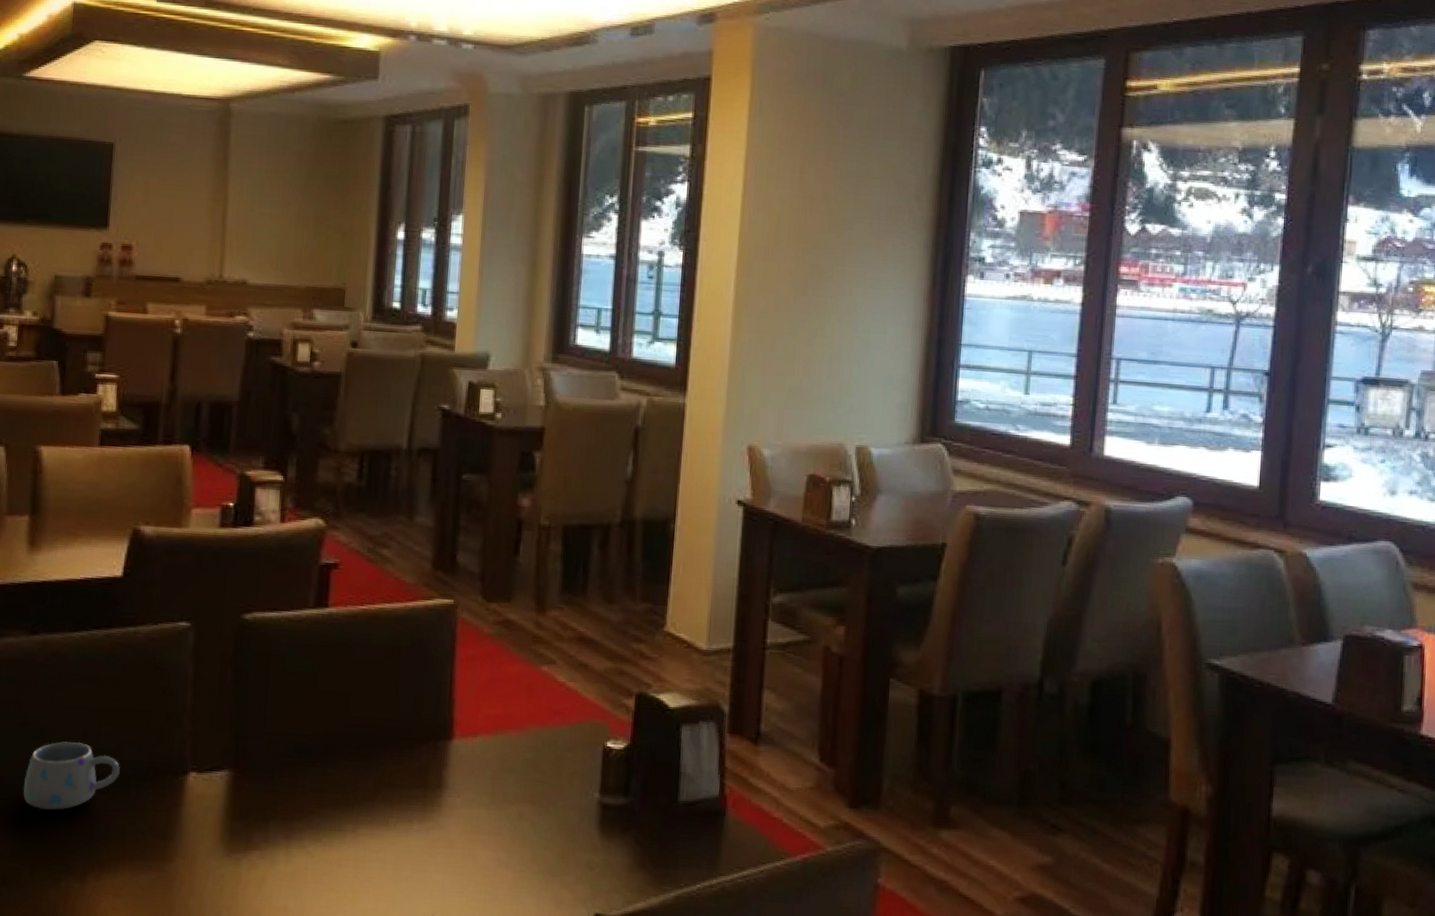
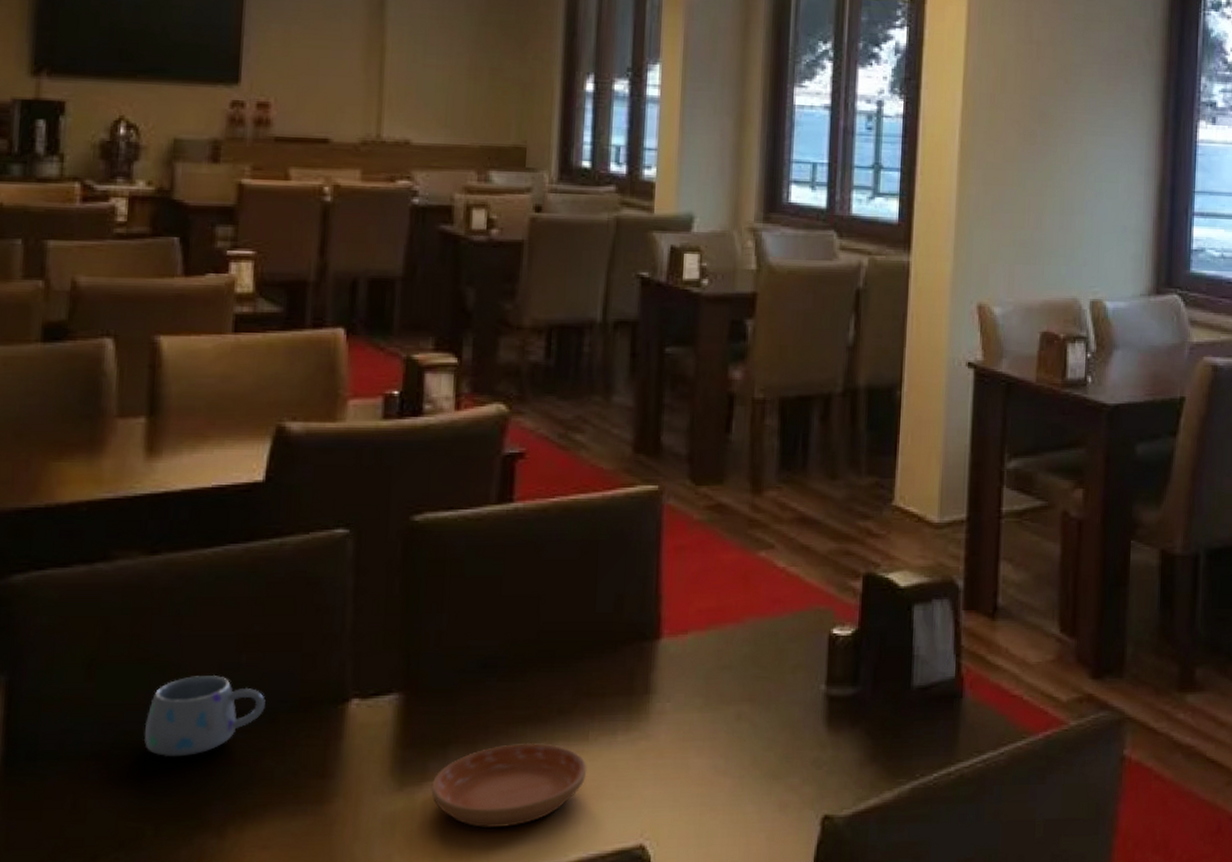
saucer: none [254,823,387,897] -> present [431,742,587,827]

